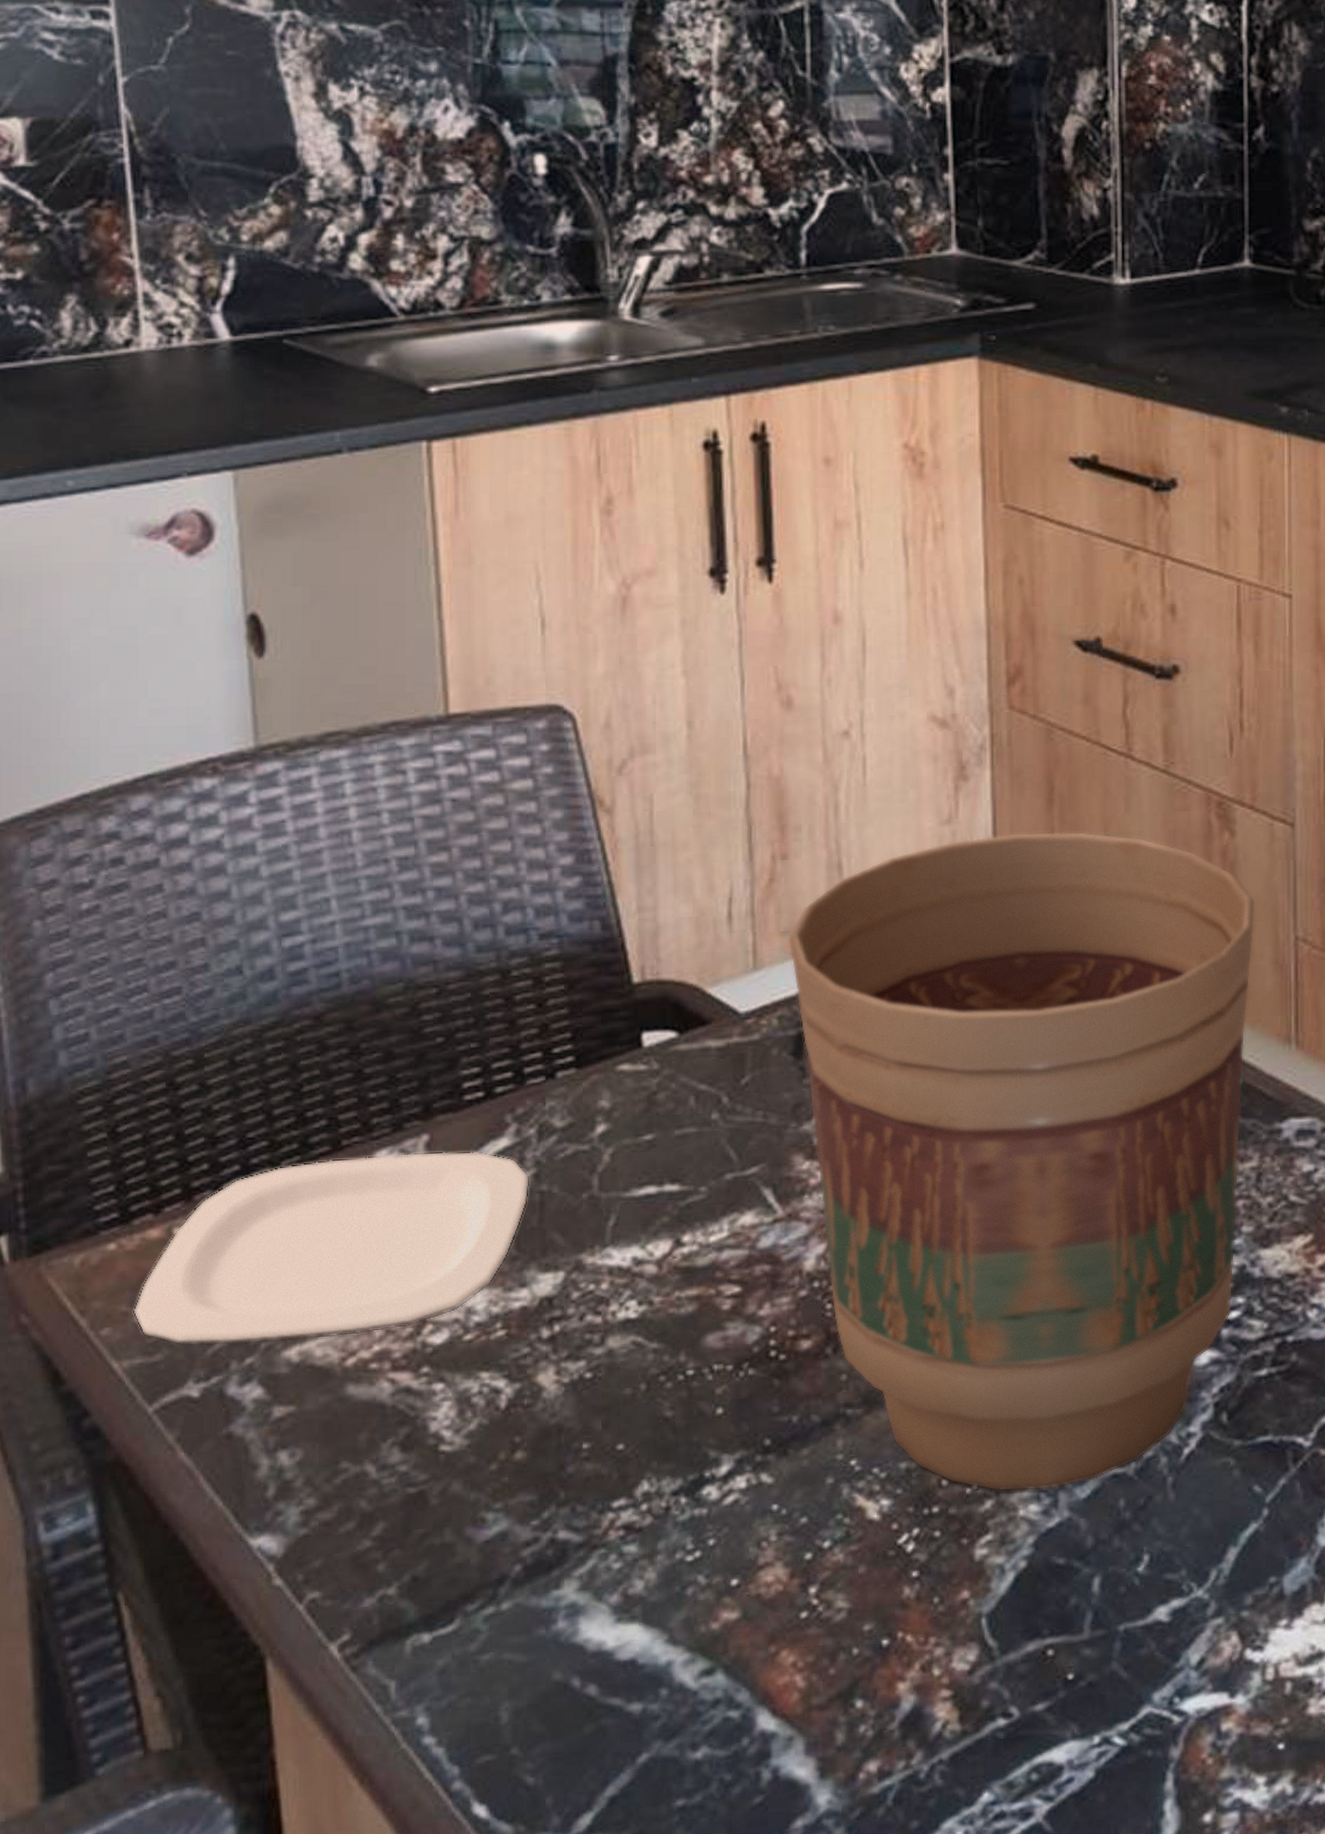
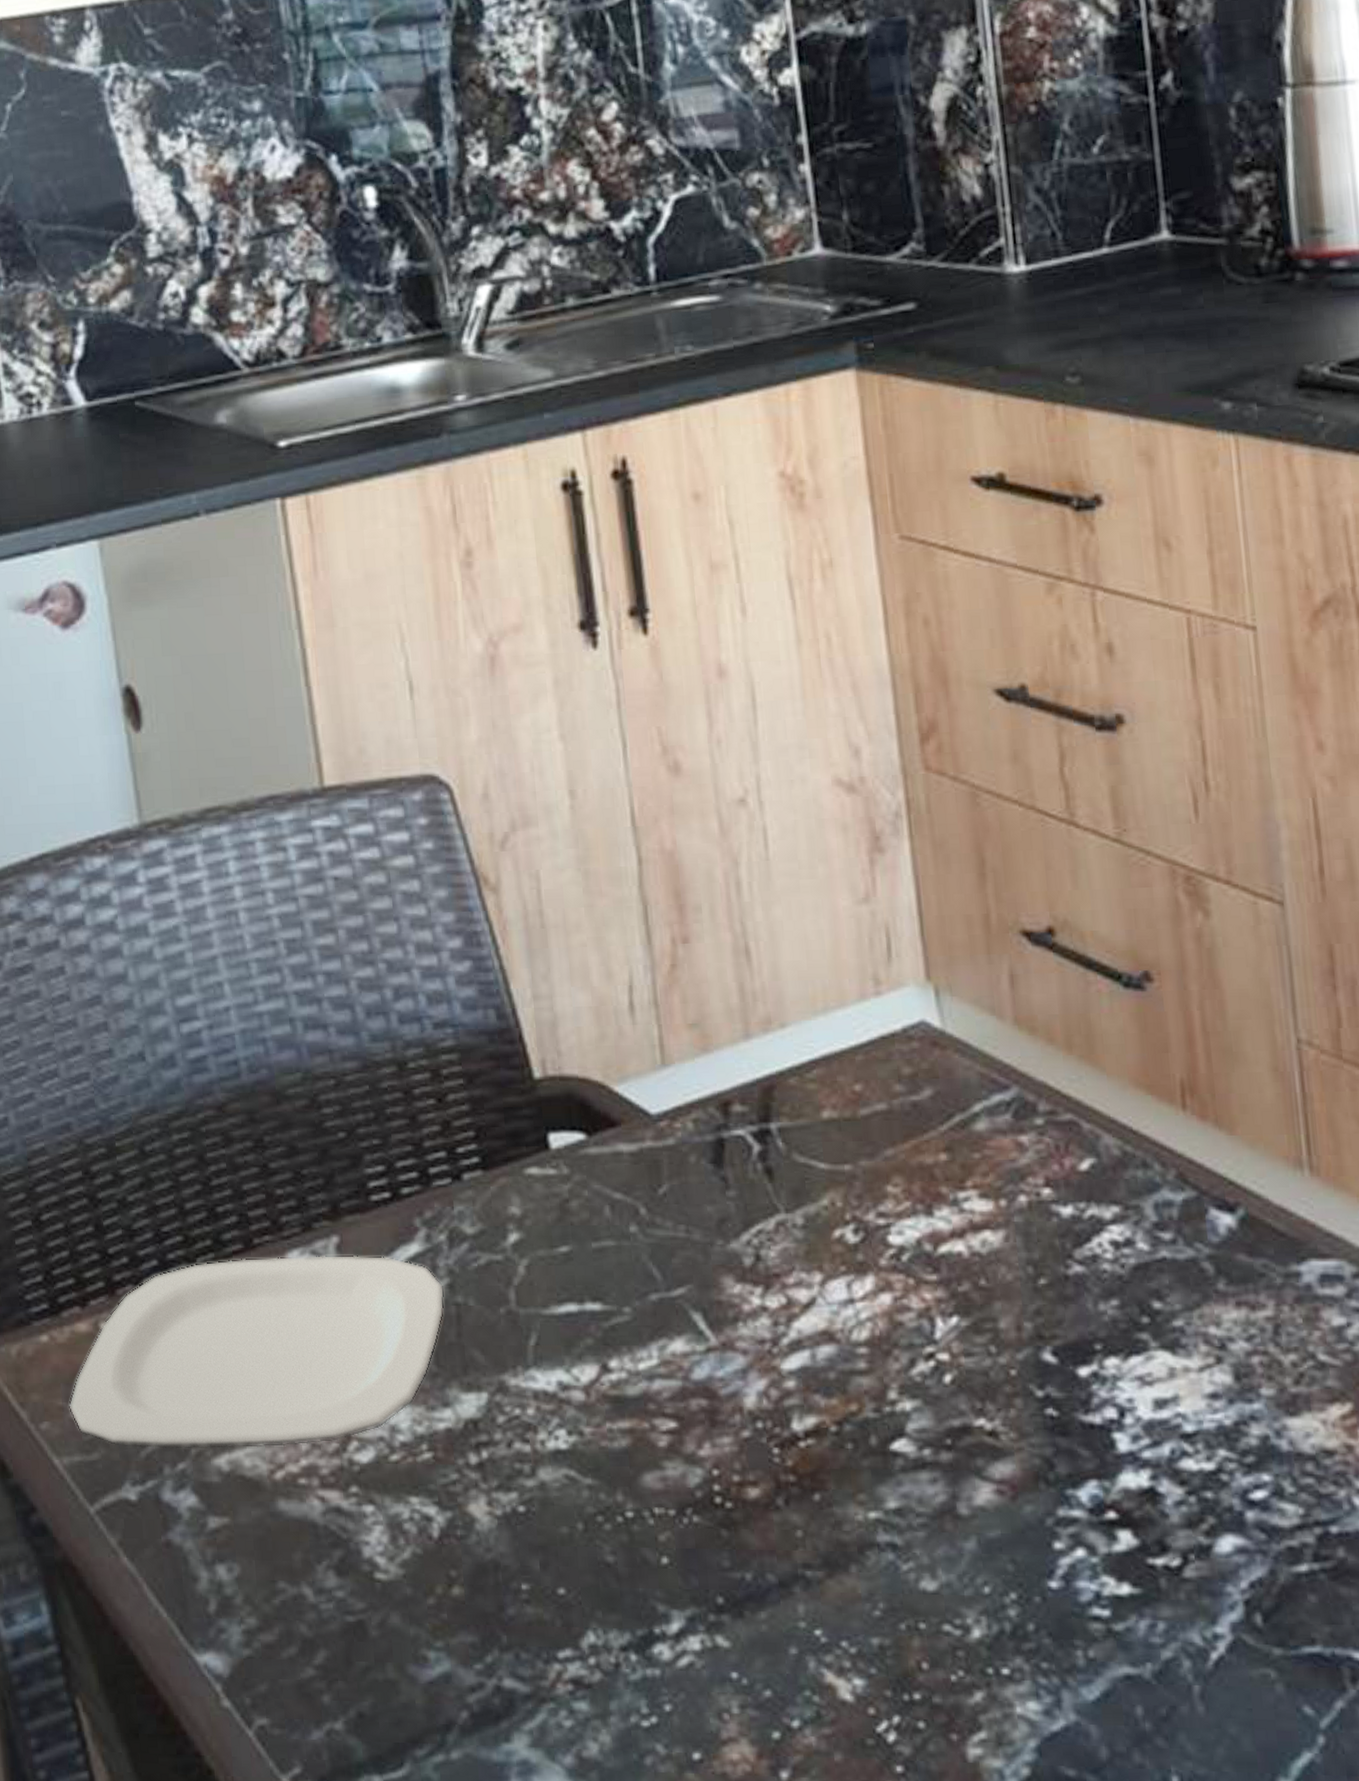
flower pot: present [788,831,1255,1492] -> none [697,911,1257,1687]

